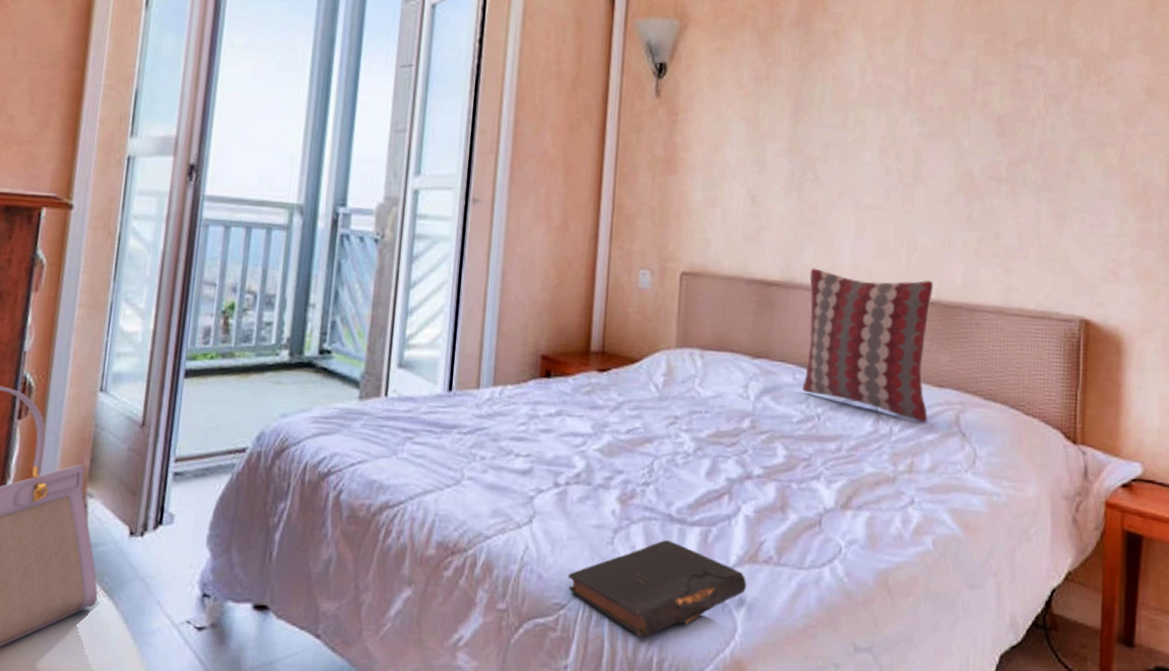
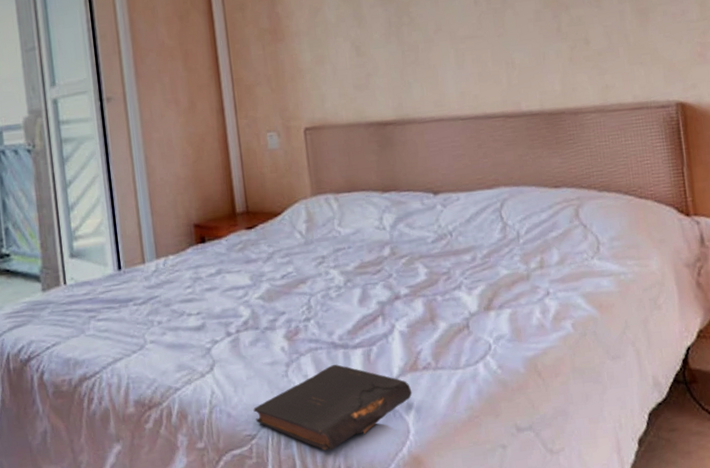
pillow: present [802,268,933,423] -> none [420,93,551,223]

